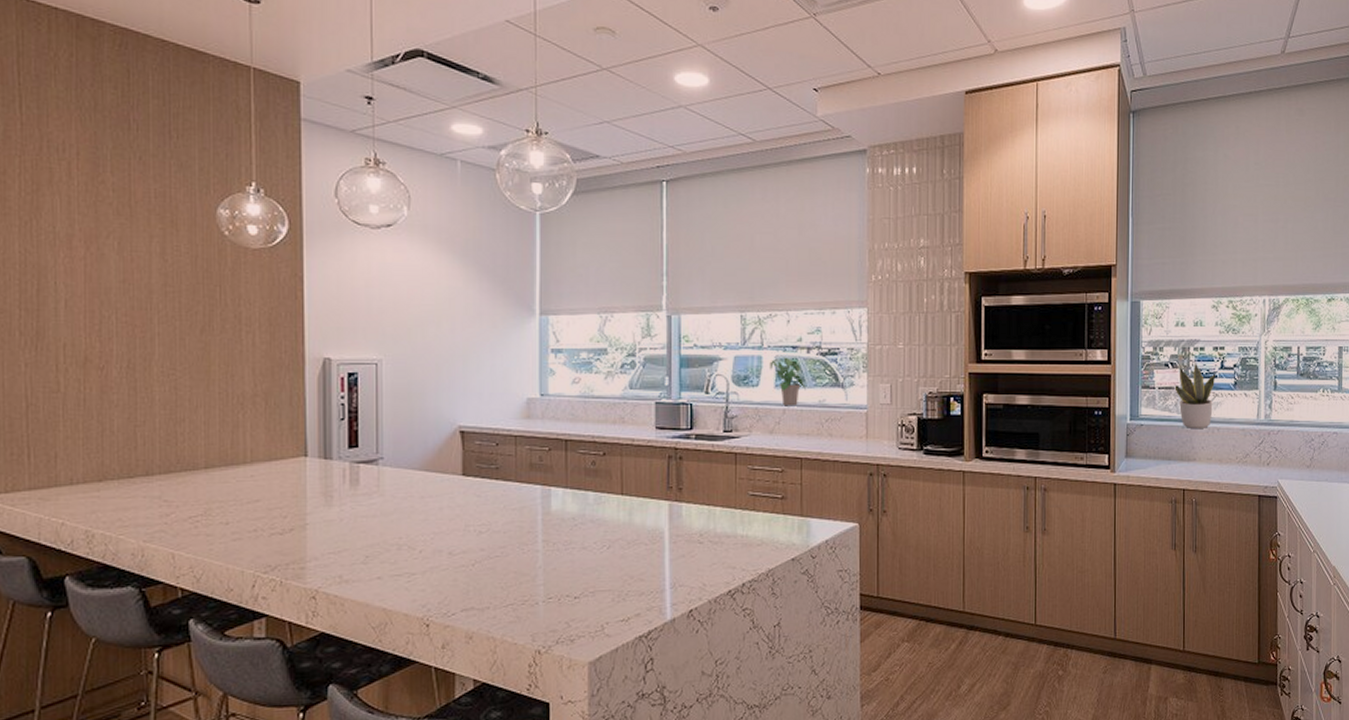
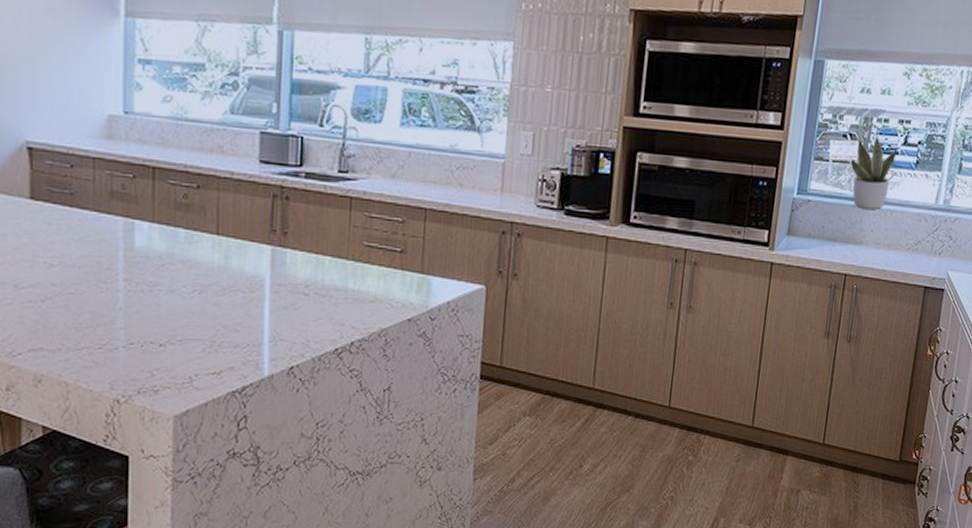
potted plant: present [769,357,806,406] -> none [395,91,436,149]

